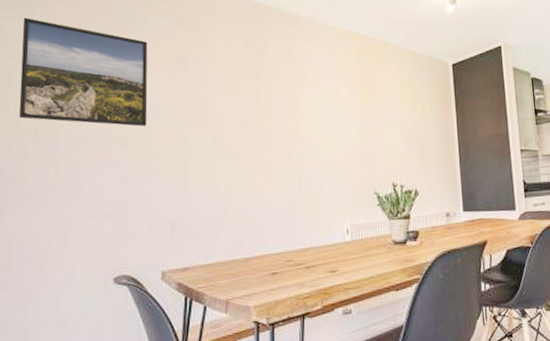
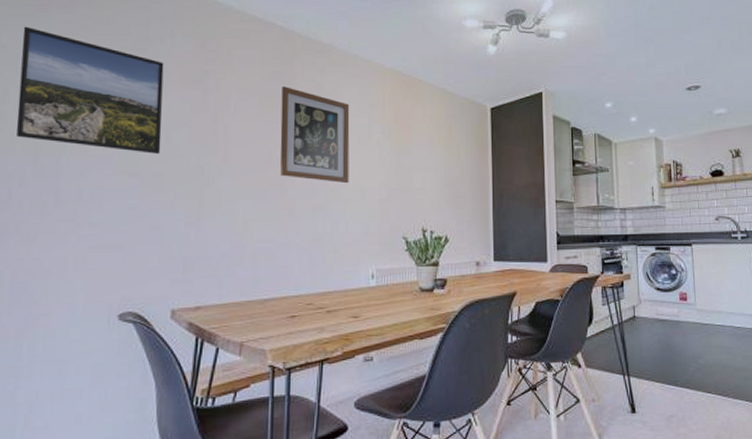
wall art: none [255,56,321,144] -> present [280,86,350,184]

